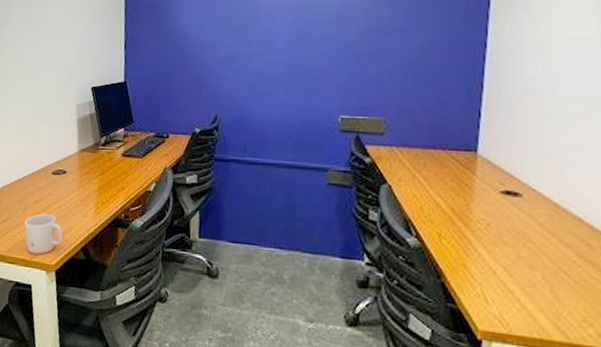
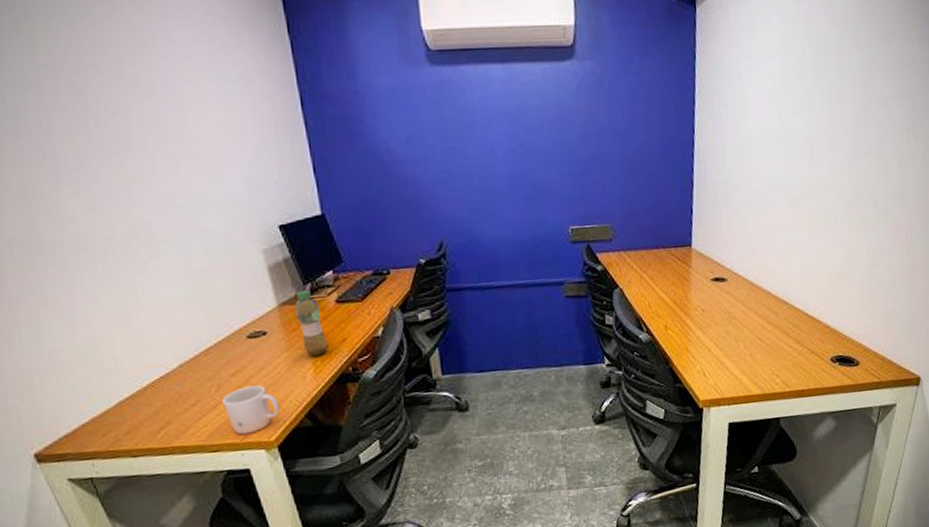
water bottle: none [90,141,110,198] -> present [295,290,328,356]

